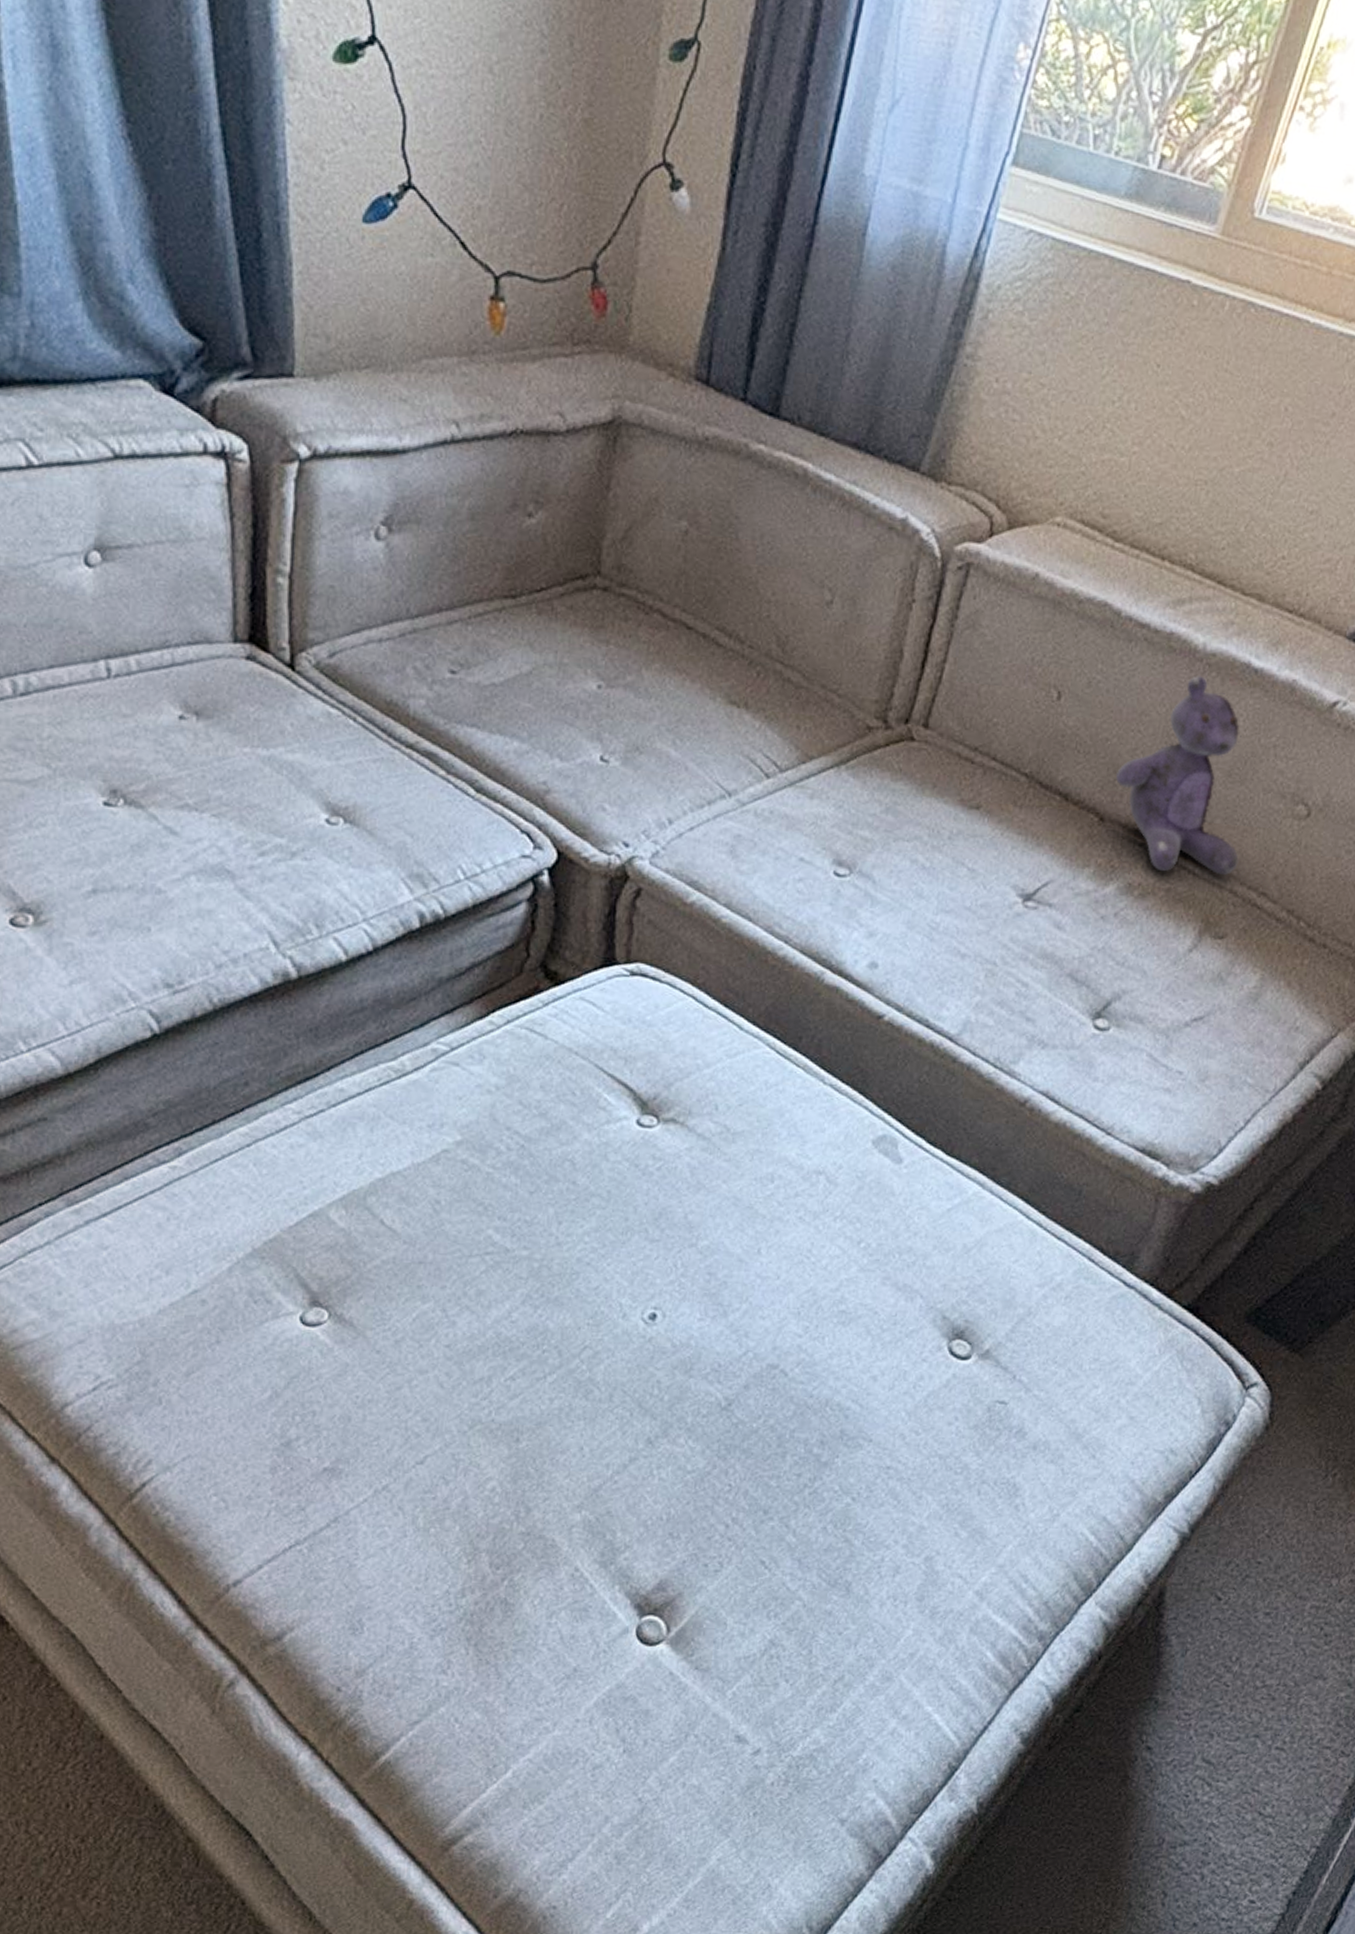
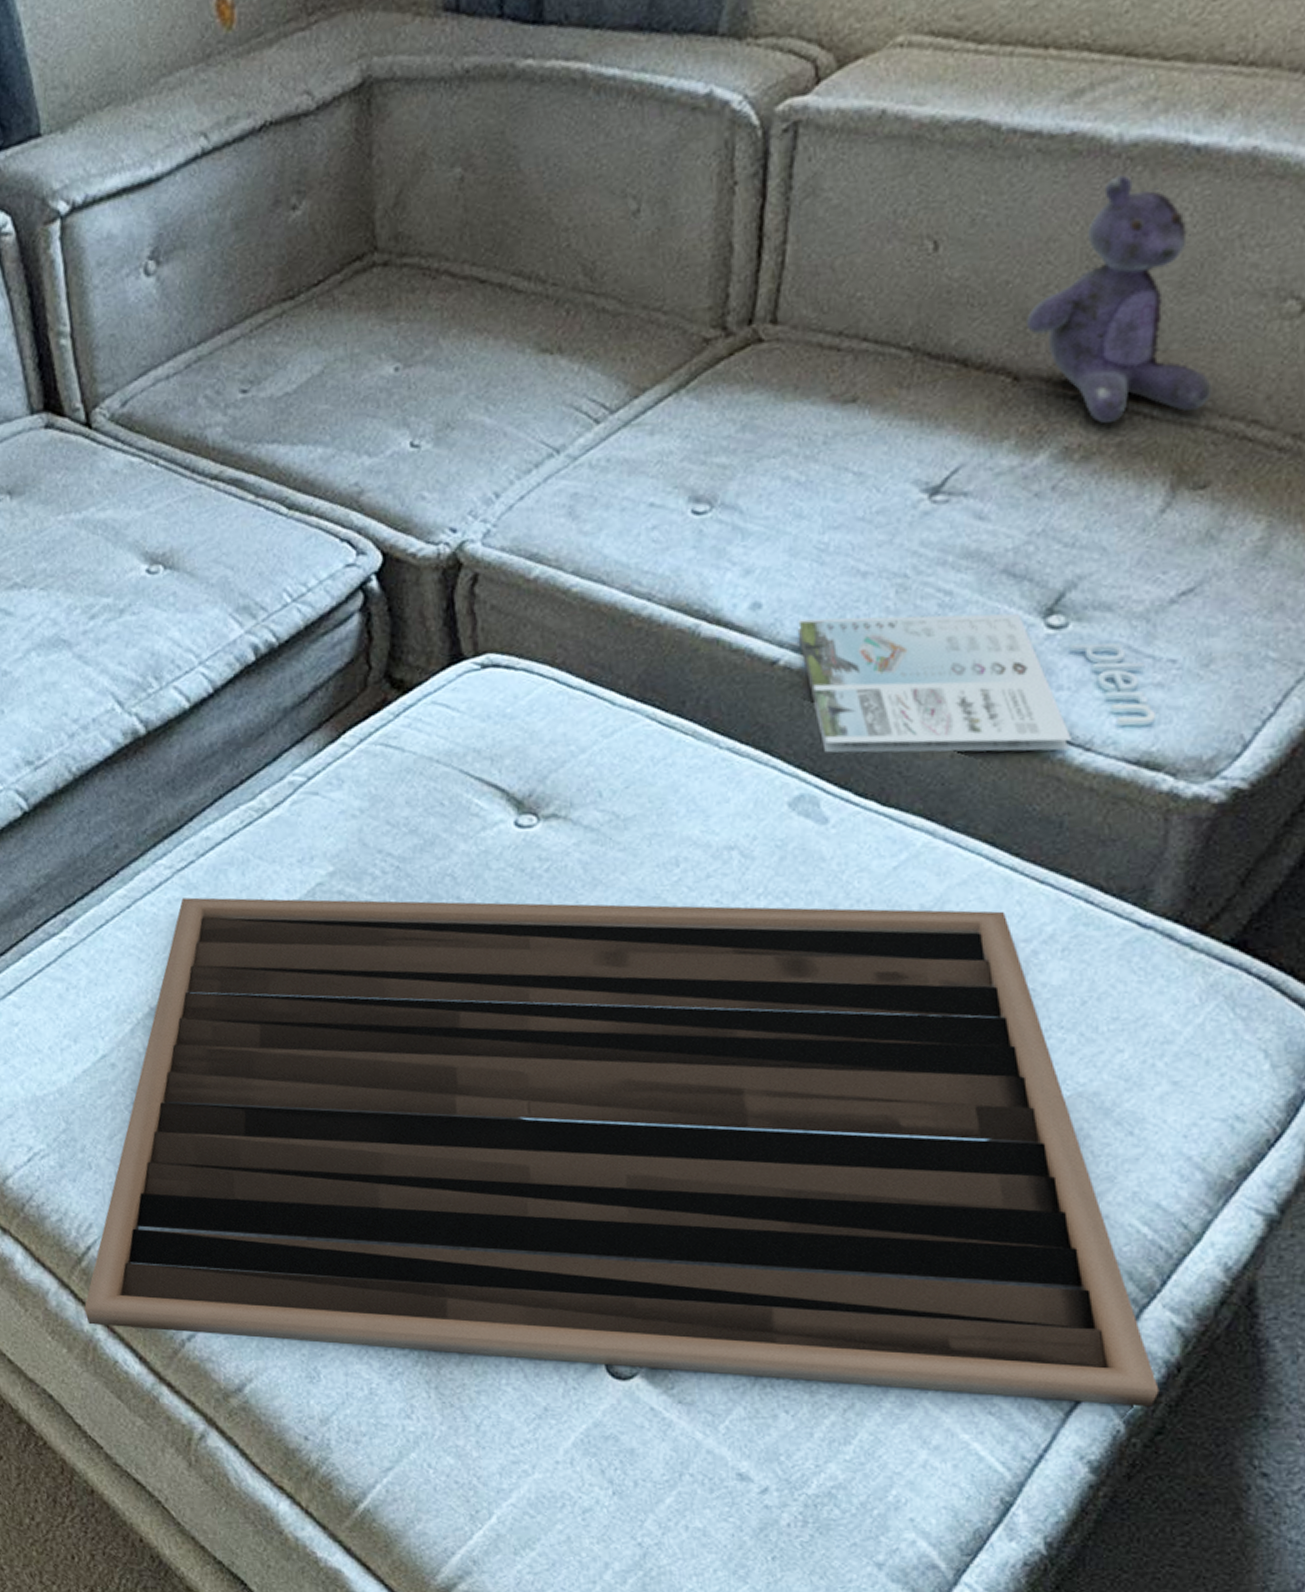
tray: none [126,1145,1083,1688] -> present [83,897,1159,1407]
magazine: none [902,983,1163,1132] -> present [797,613,1157,753]

